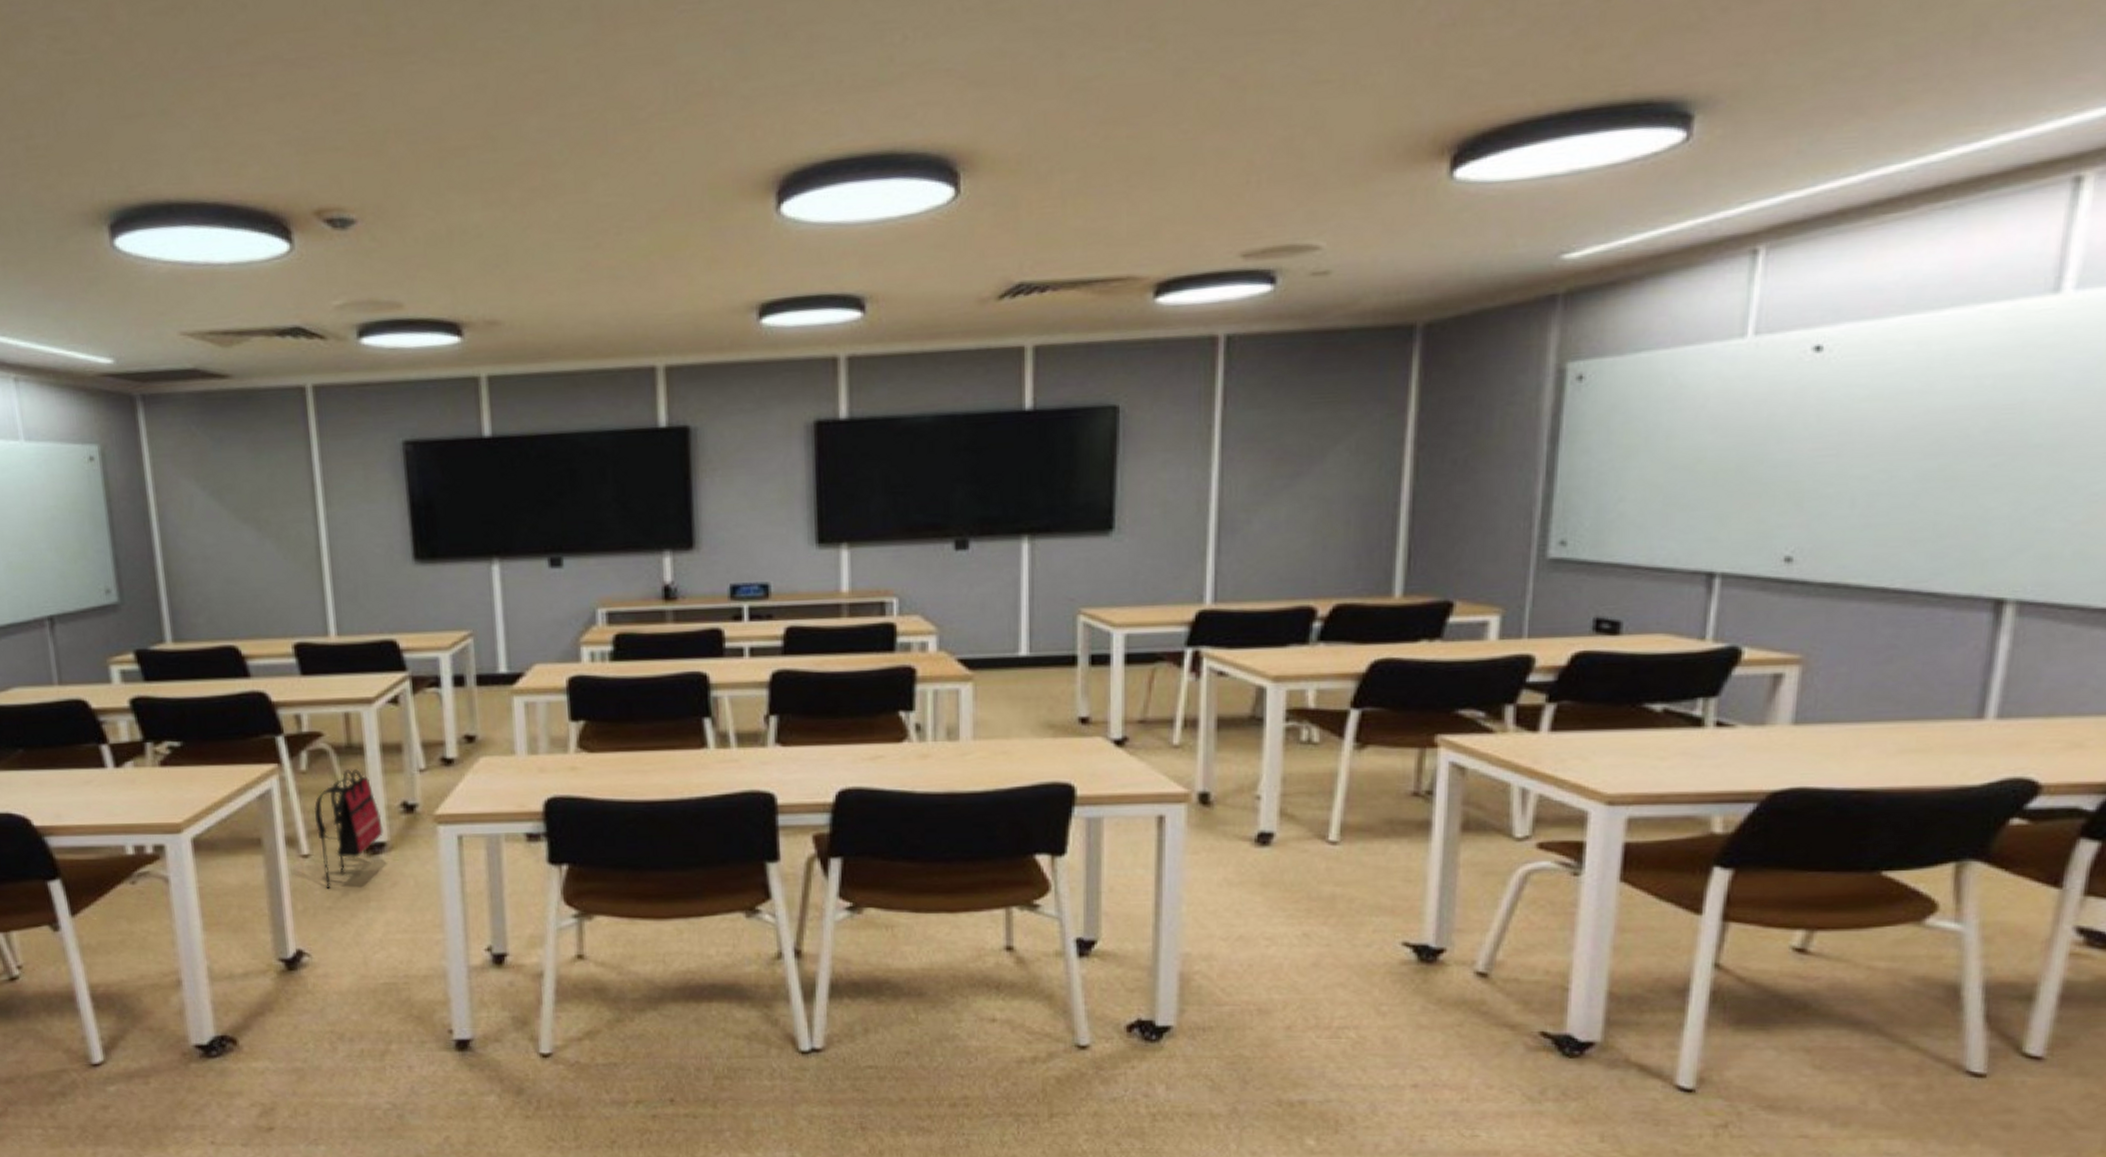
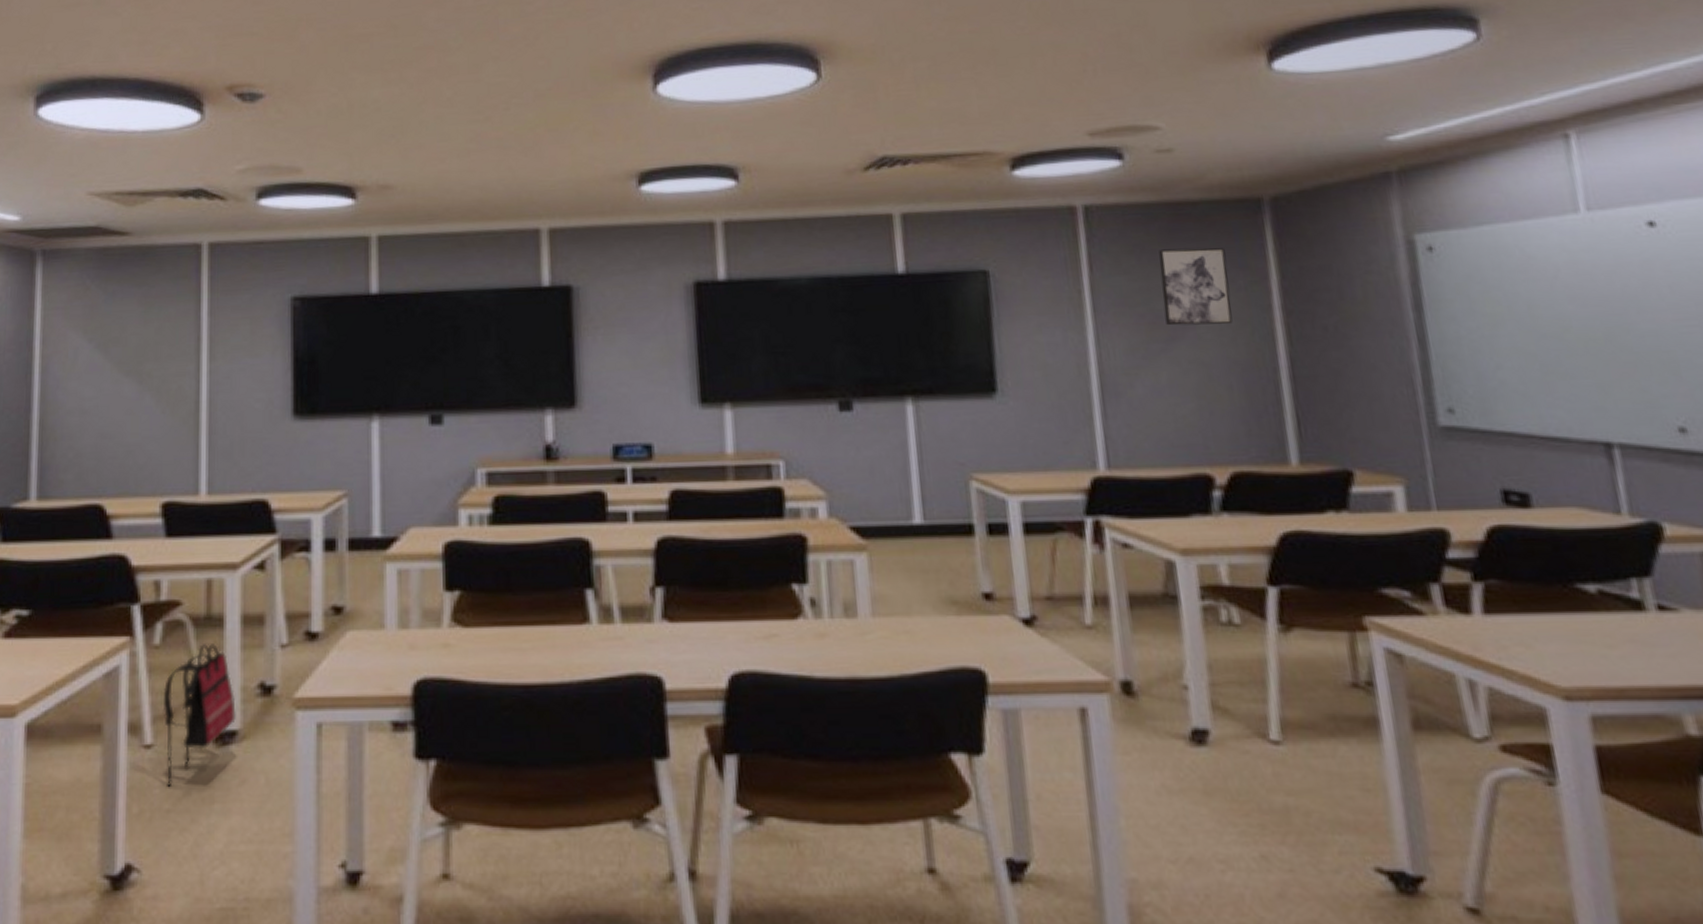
wall art: none [1293,379,1366,461] -> present [1159,248,1233,326]

